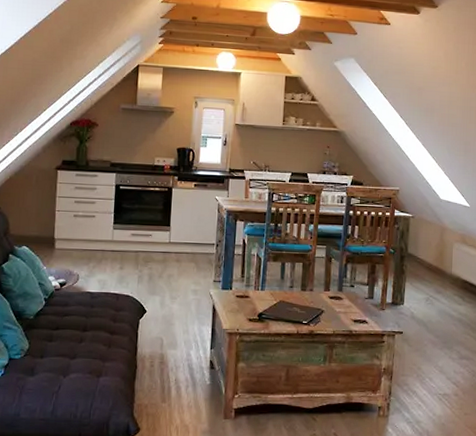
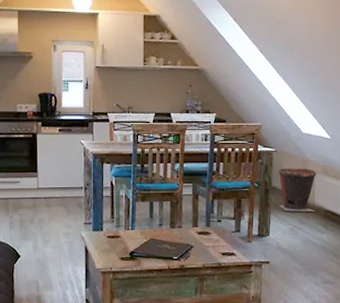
waste bin: none [414,233,455,281] -> present [278,167,317,212]

